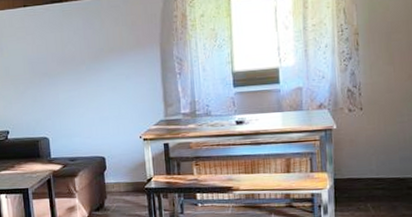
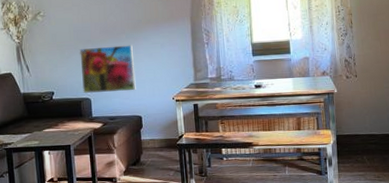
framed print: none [34,77,99,132] -> present [79,45,136,93]

